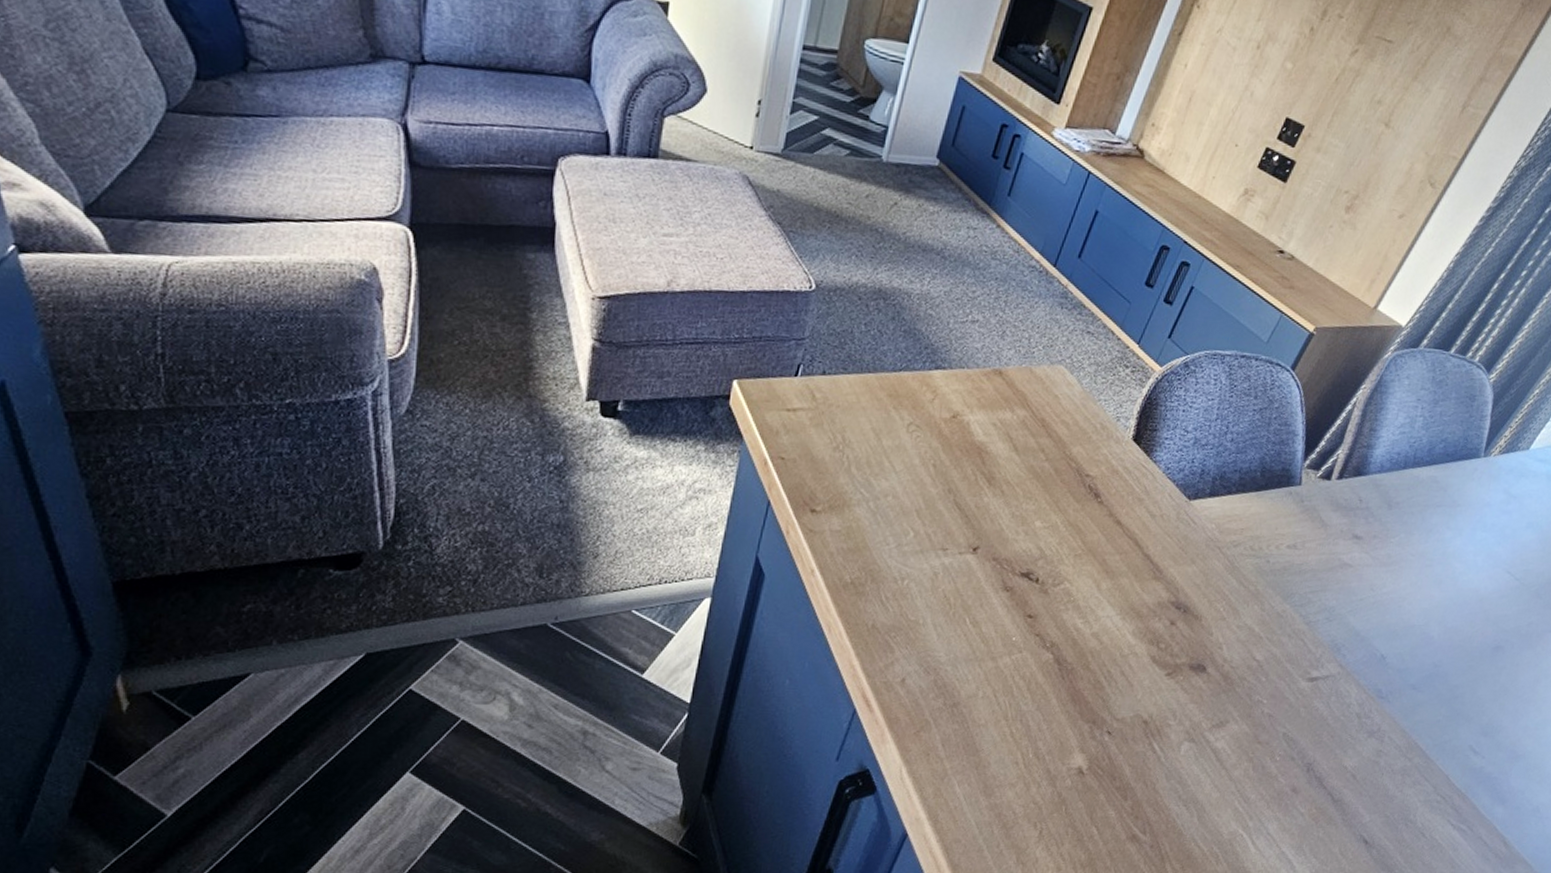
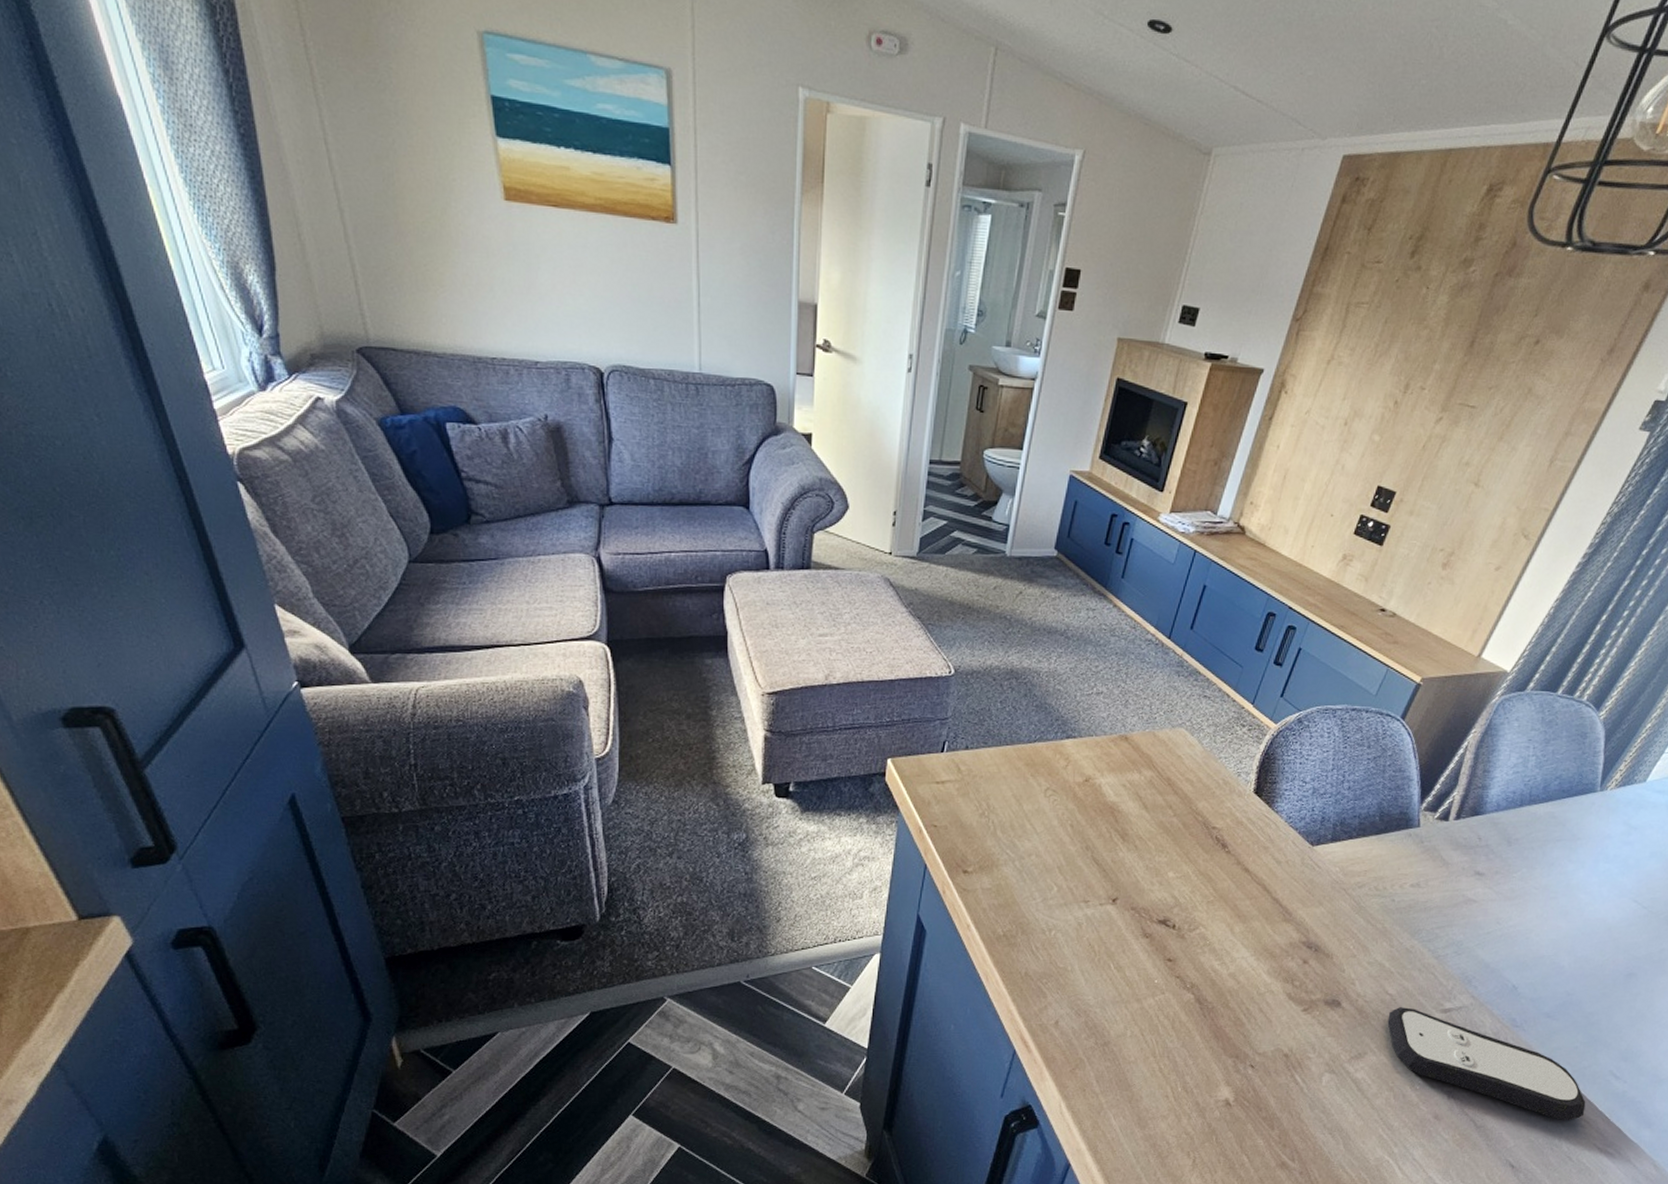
remote control: none [1252,674,1444,797] -> present [1387,1007,1586,1121]

